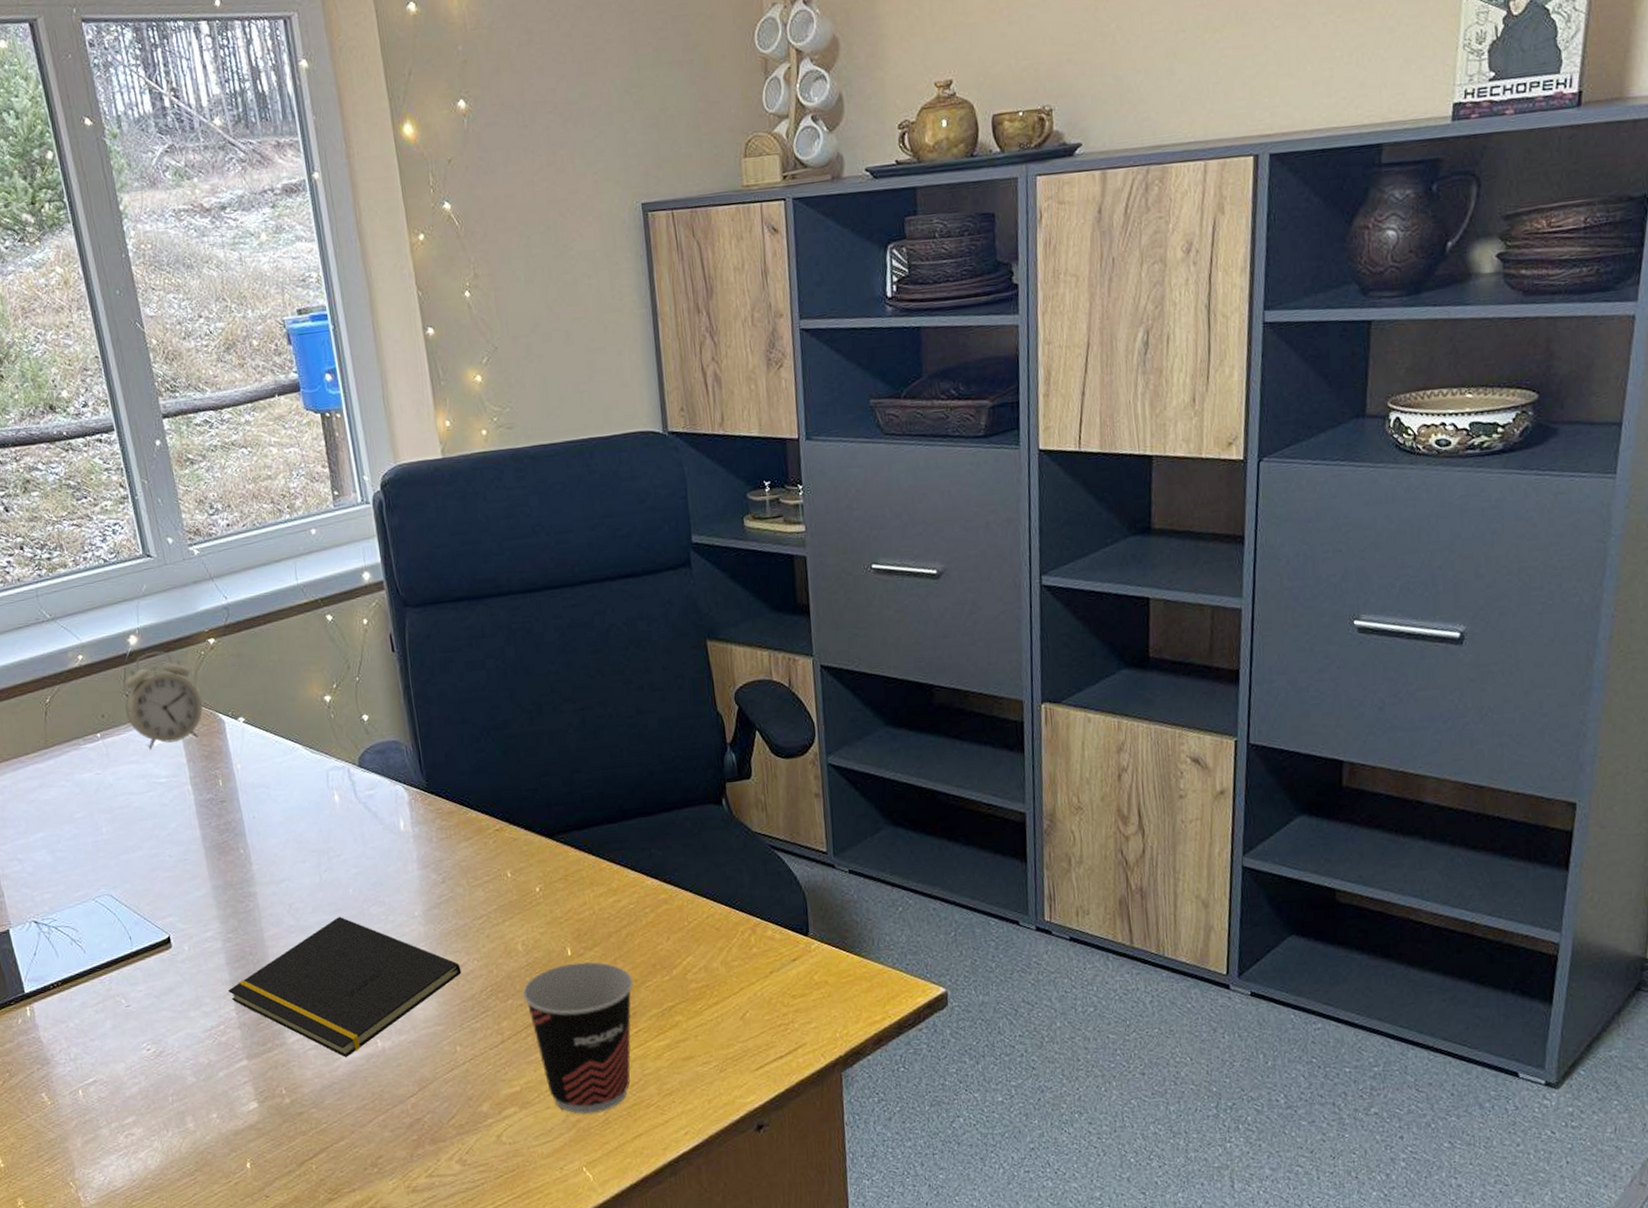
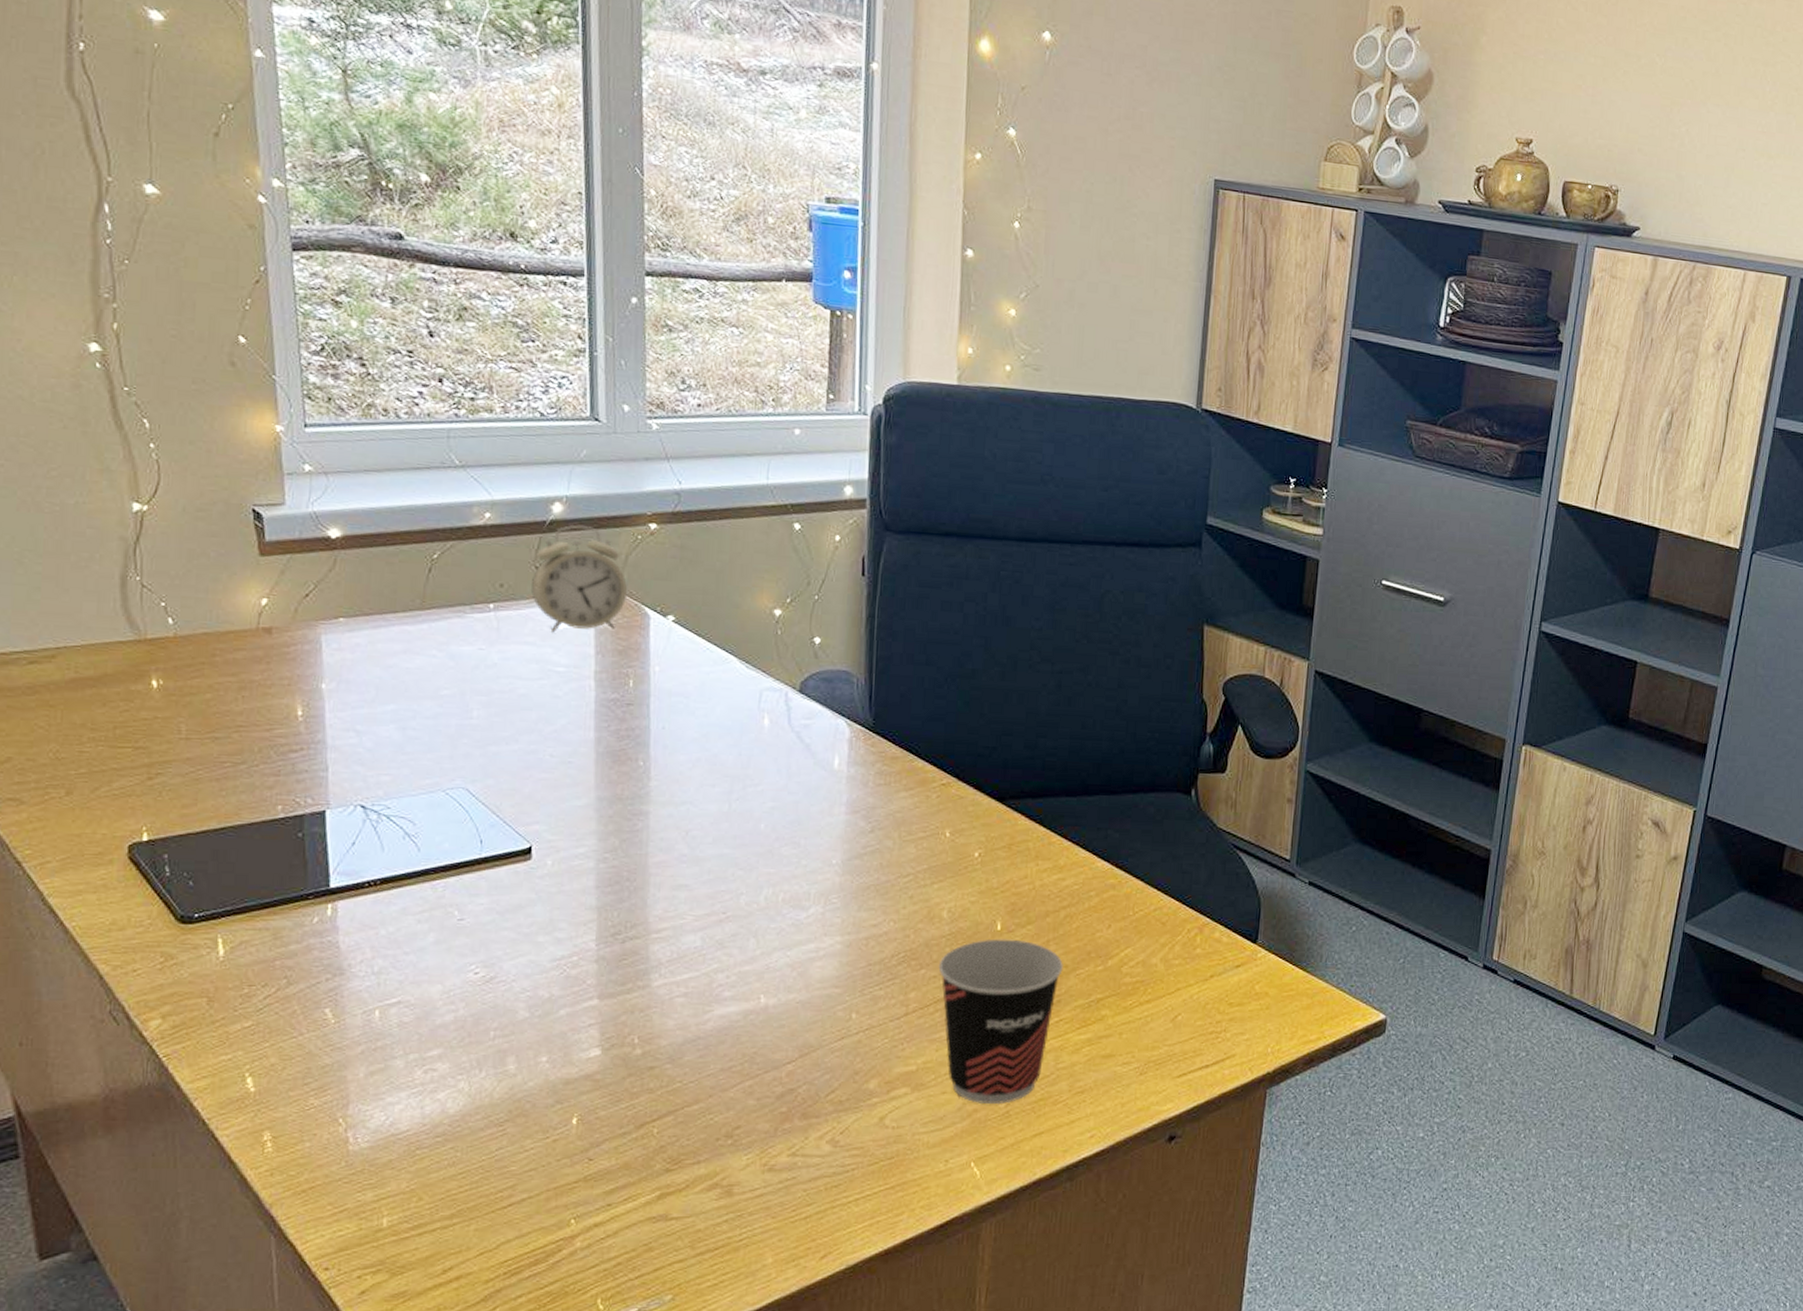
notepad: present [227,916,462,1058] -> none [590,852,874,1010]

